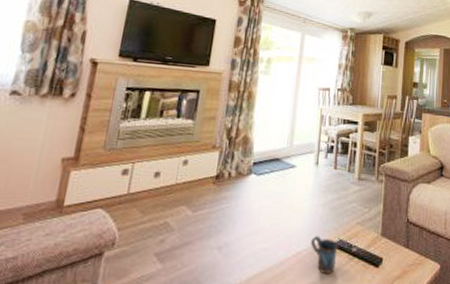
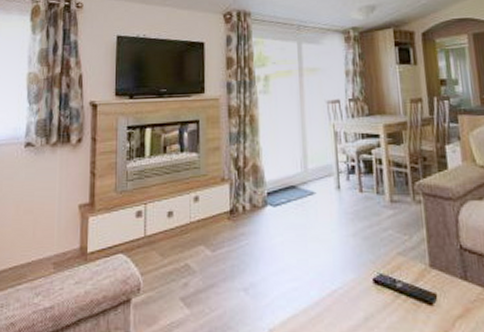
mug: present [311,236,338,275] -> none [346,271,379,316]

